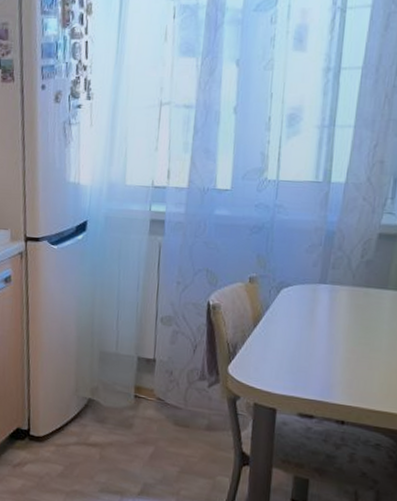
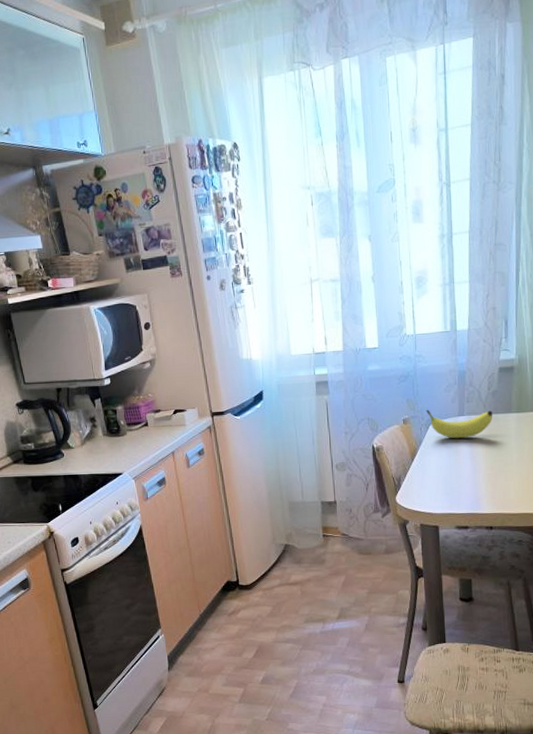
fruit: none [279,269,364,311] -> present [425,409,493,439]

